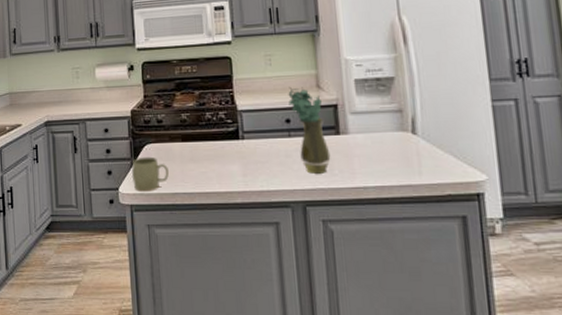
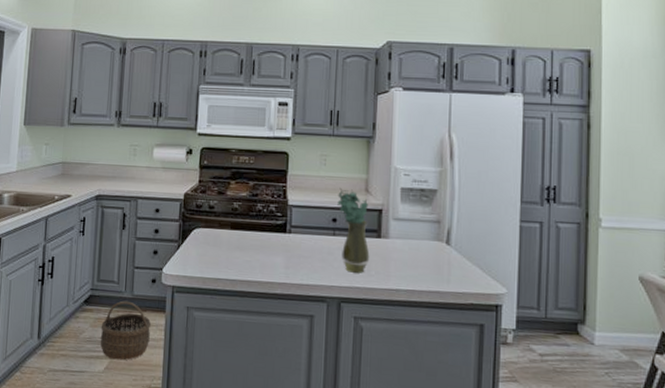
wicker basket: none [65,224,115,285] -> present [100,300,151,360]
mug: present [132,156,169,193] -> none [177,240,214,276]

